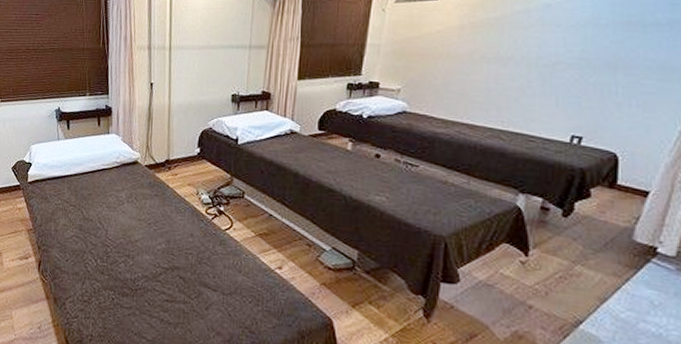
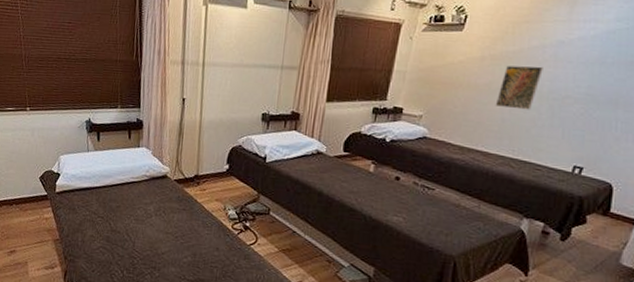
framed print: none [479,32,529,78] -> present [495,65,543,110]

